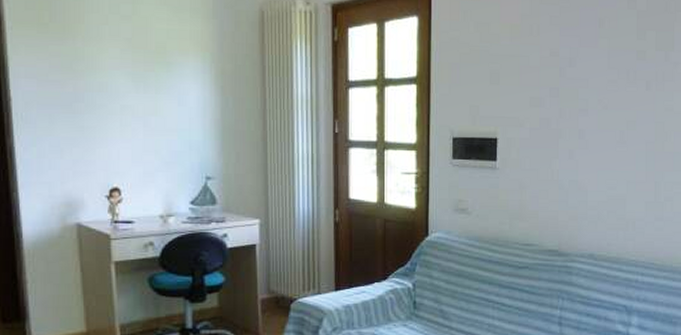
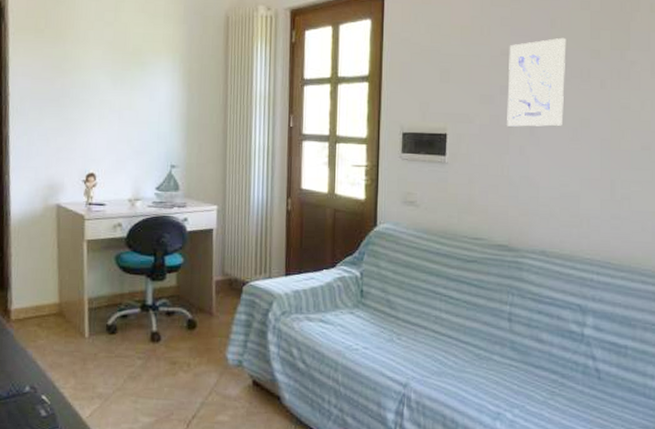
wall art: none [556,38,614,130] -> present [507,37,566,127]

